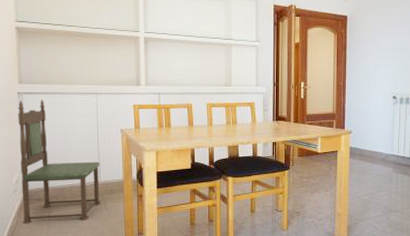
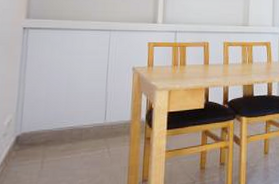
dining chair: present [18,100,101,225] -> none [9,35,107,174]

